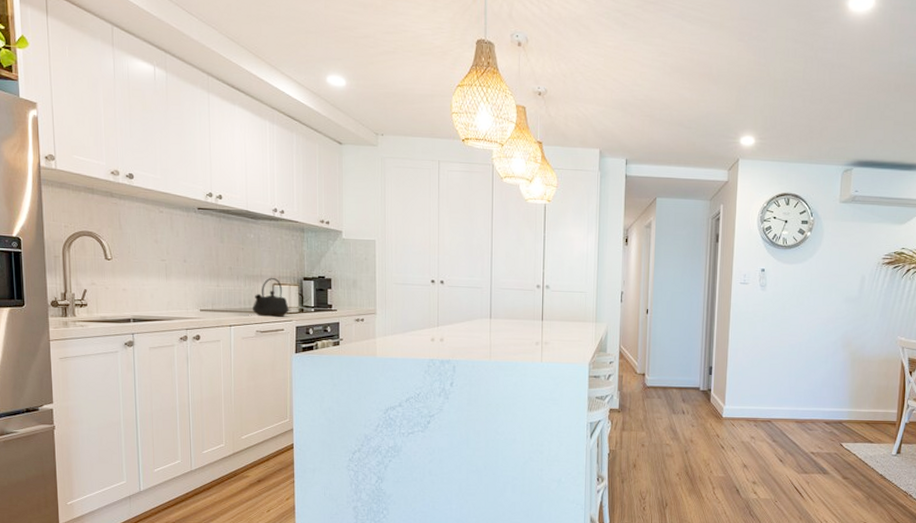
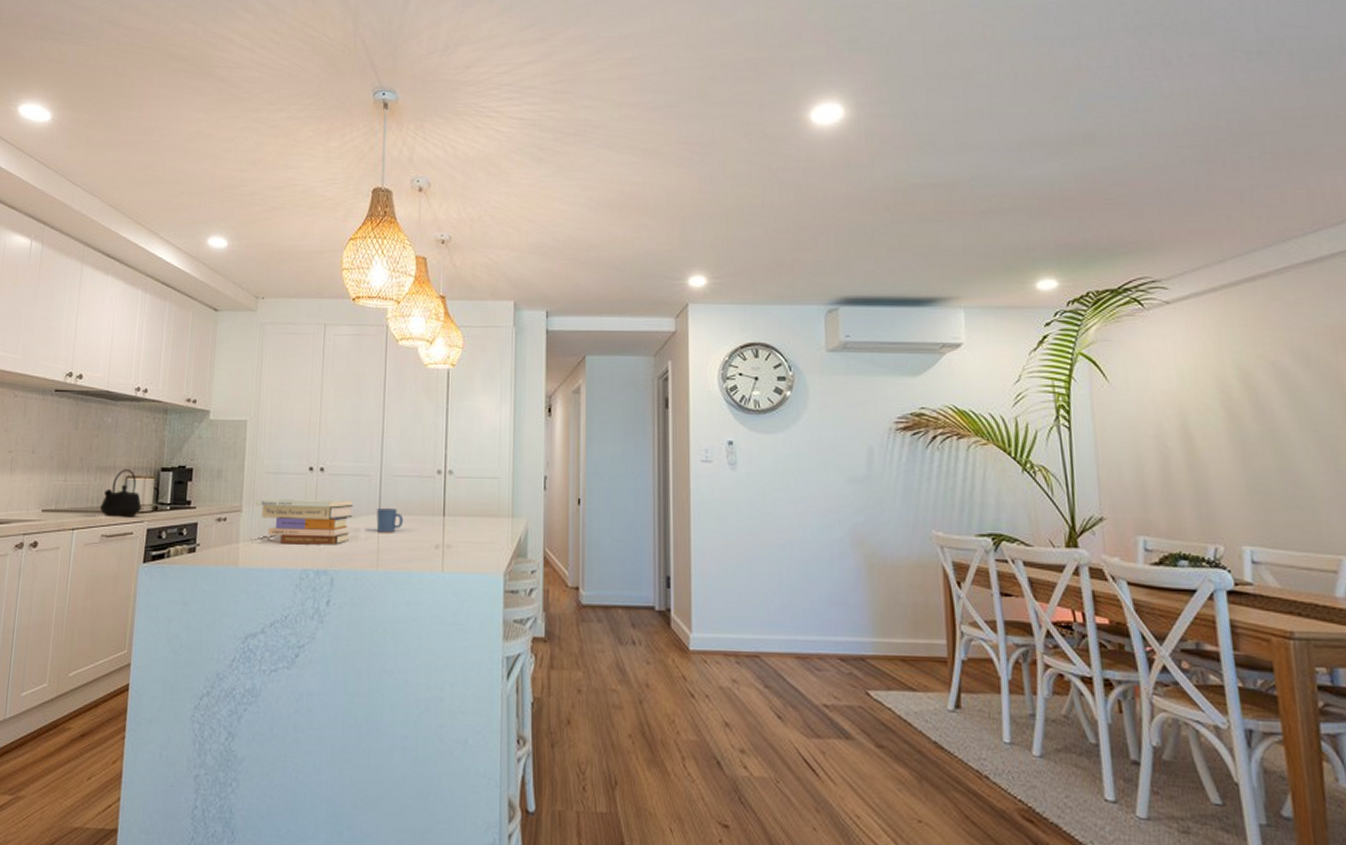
books: none [387,304,469,341] -> present [255,498,353,545]
mug: none [488,313,510,334] -> present [376,507,404,534]

